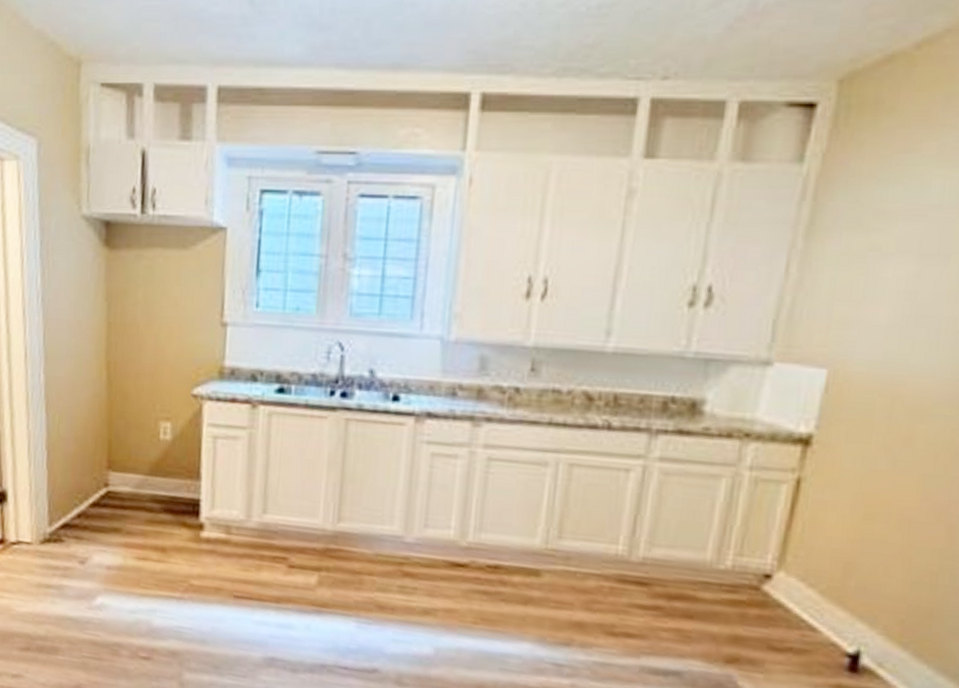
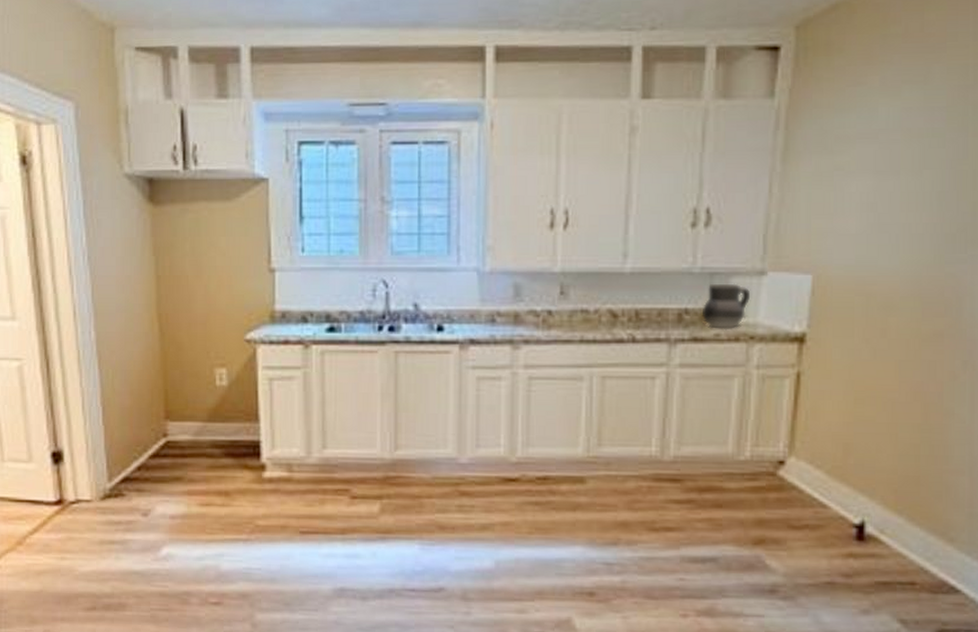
ceramic jug: none [692,372,750,425] -> present [703,283,750,331]

